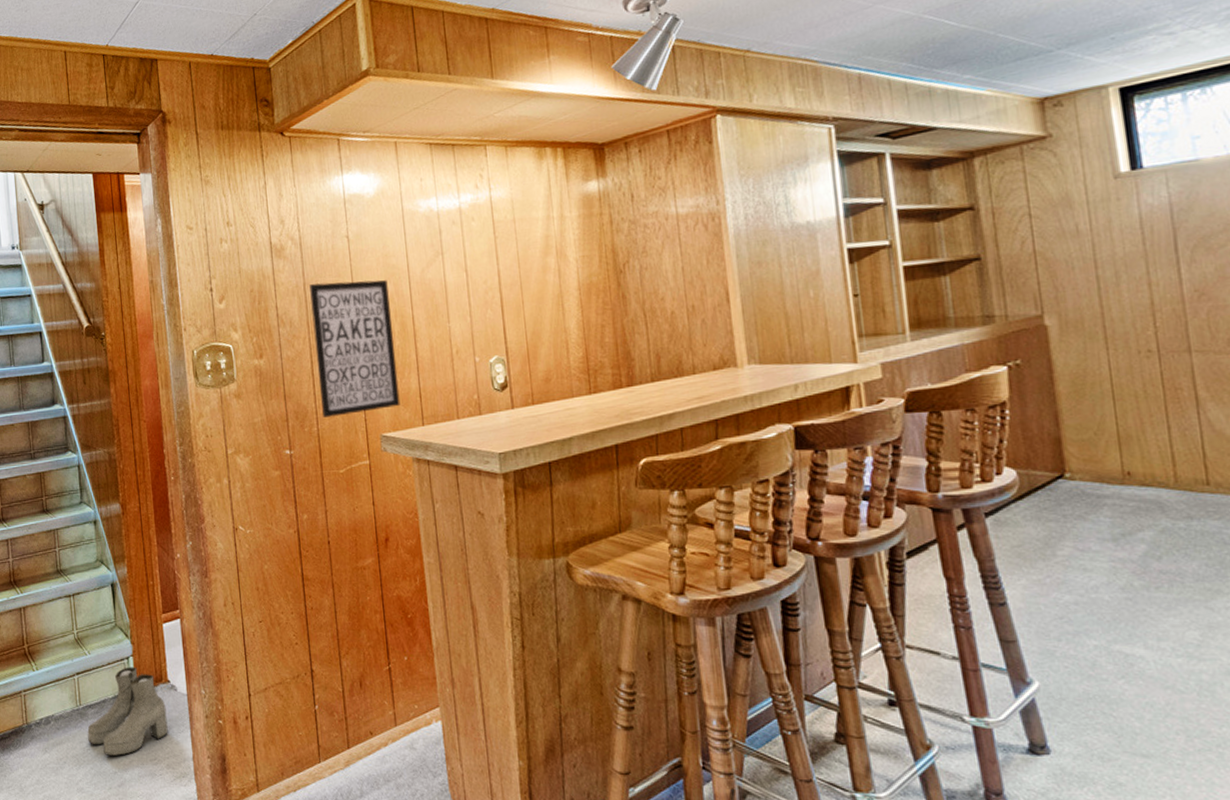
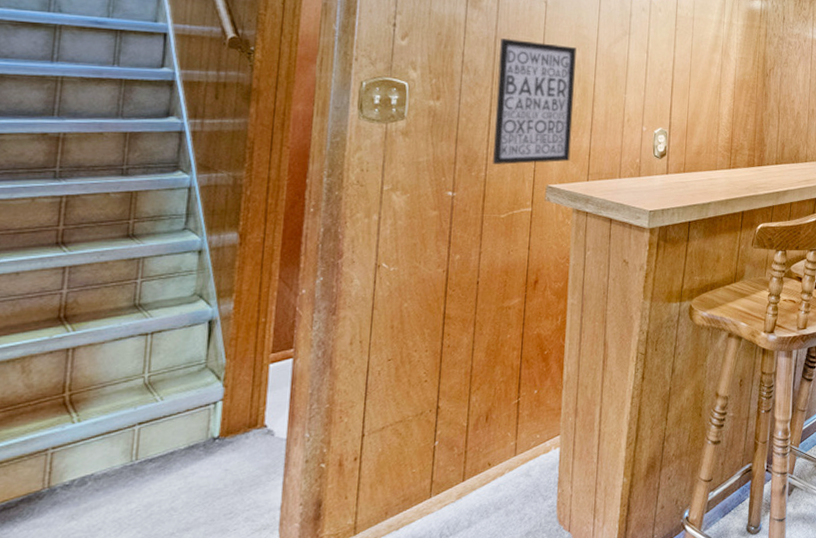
boots: present [87,667,168,756] -> none [140,412,257,515]

